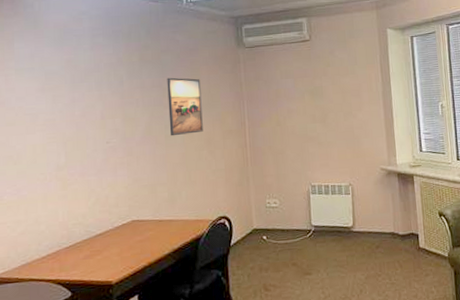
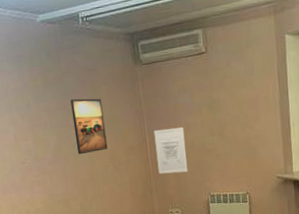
wall art: none [254,112,289,161] -> present [154,126,188,174]

